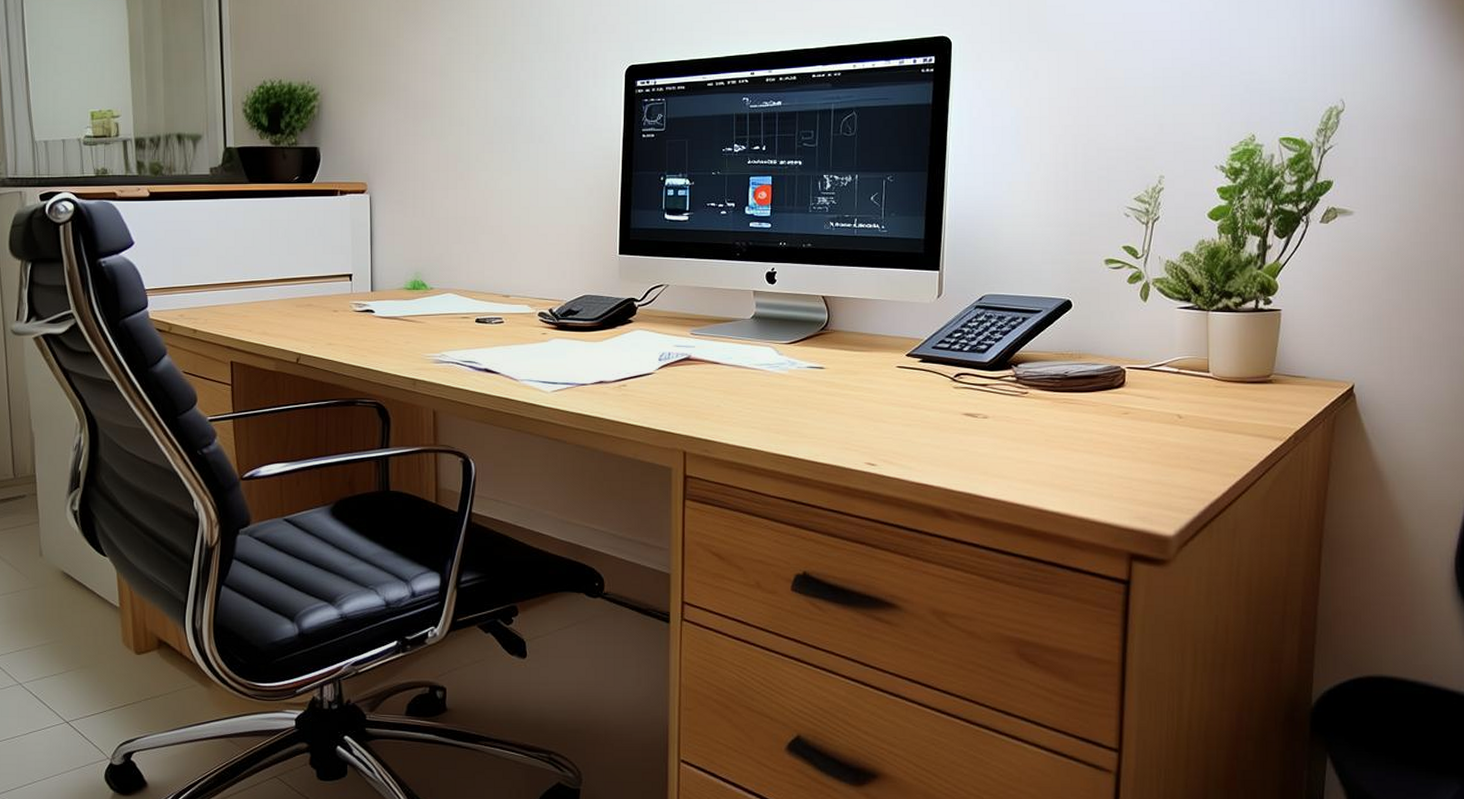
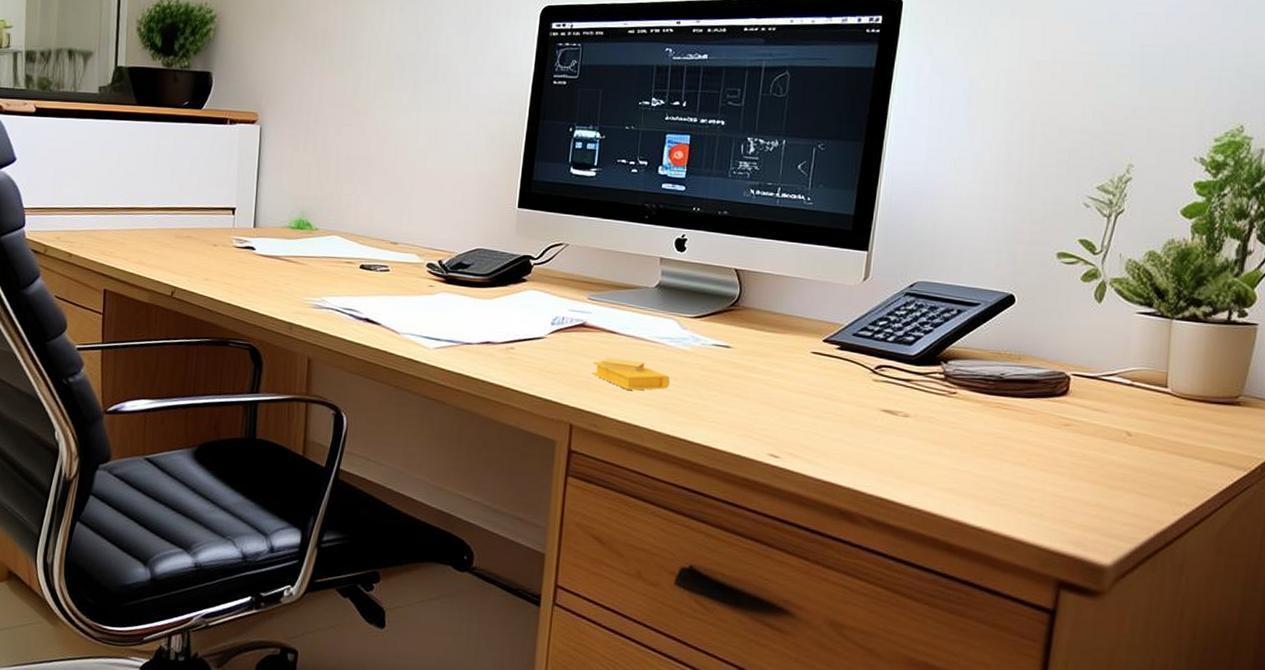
sticky notes: none [700,386,771,415] -> present [592,357,670,391]

